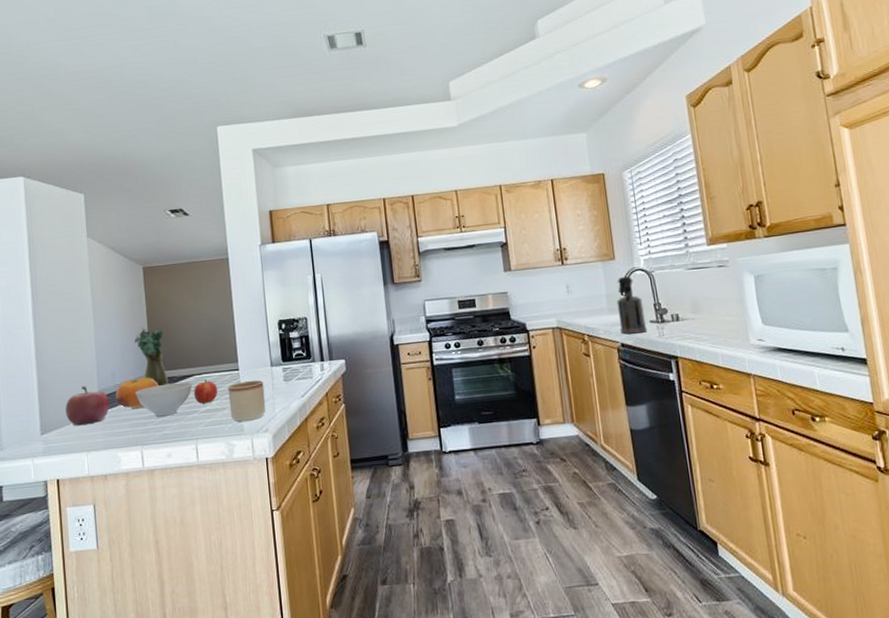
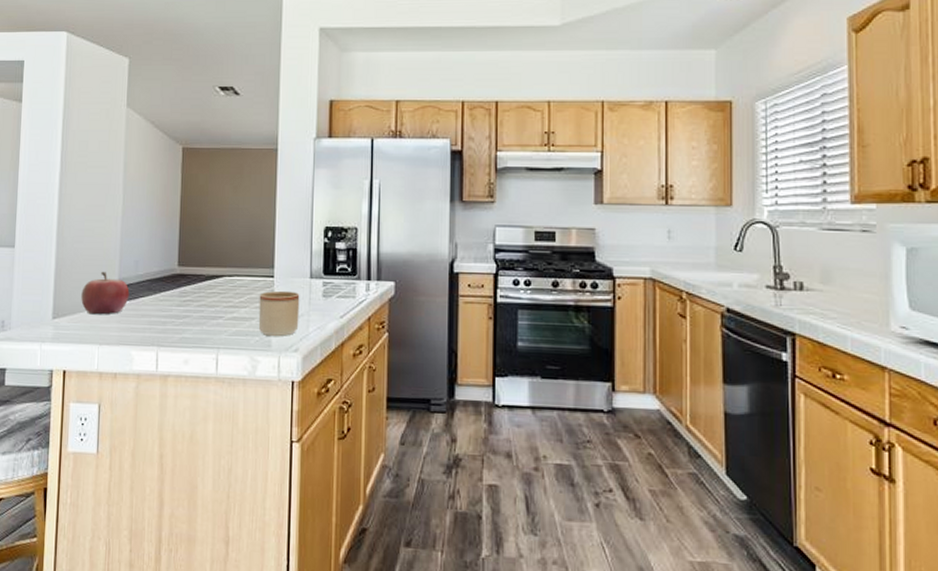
fruit: present [115,377,159,409] -> none [136,270,184,304]
vase: present [135,327,169,387] -> none [164,214,196,284]
bowl: present [135,381,192,417] -> none [158,281,221,318]
fruit: present [193,380,218,404] -> none [220,283,248,310]
spray bottle: present [616,276,648,335] -> none [727,229,762,299]

